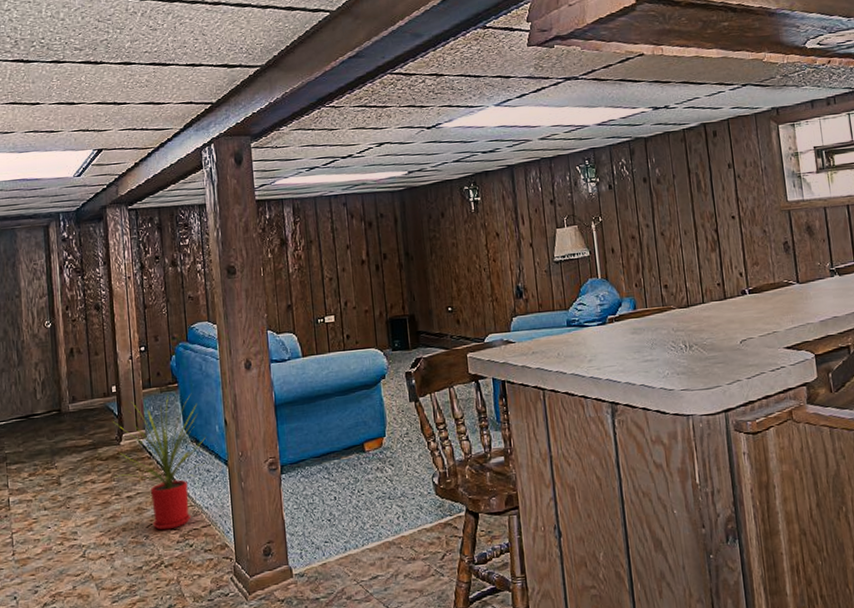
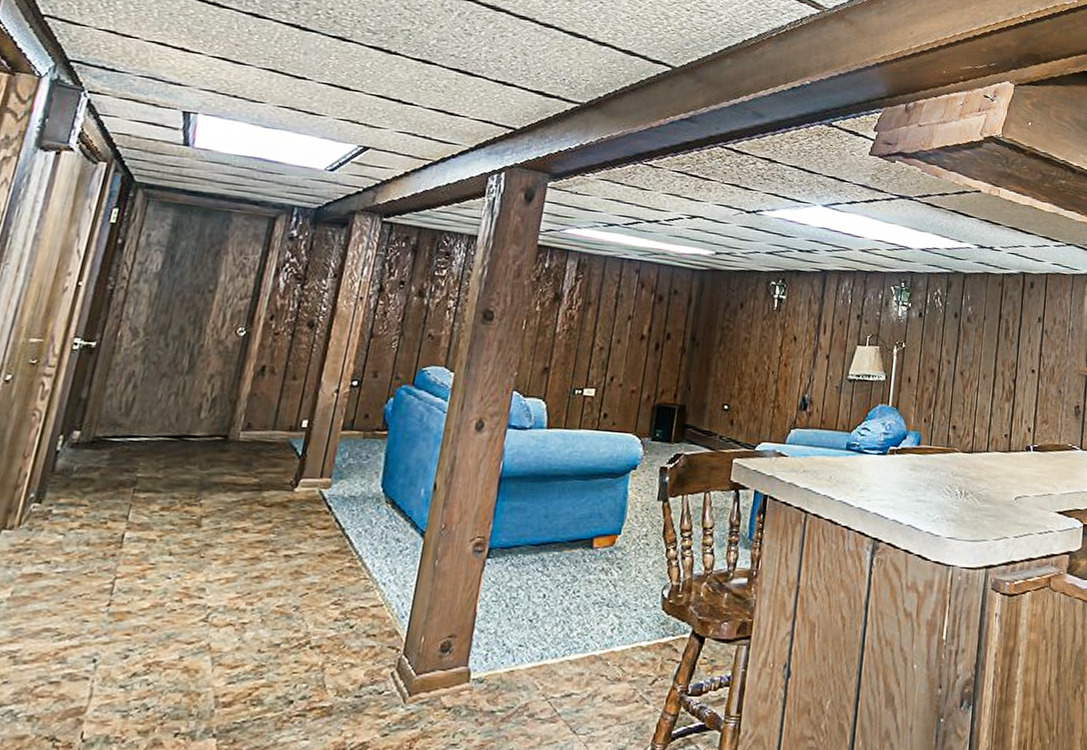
house plant: present [113,394,207,530] -> none [273,442,407,604]

